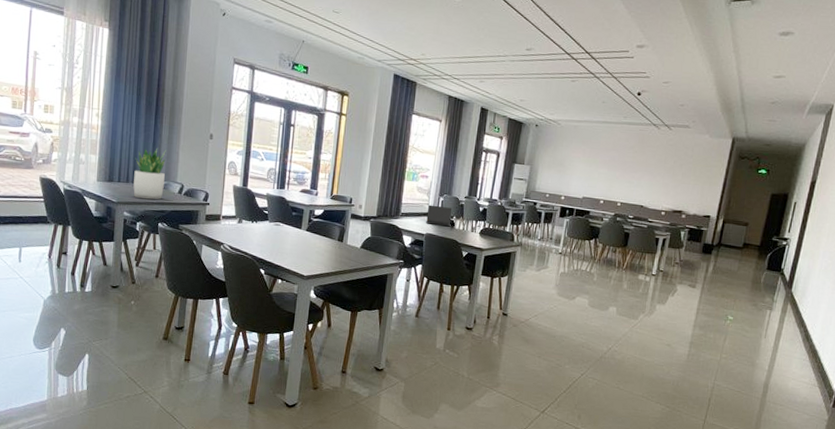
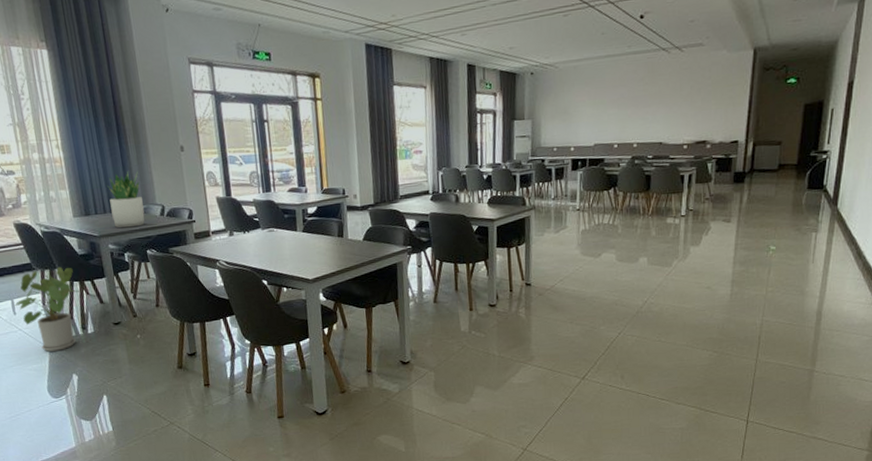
house plant: none [22,224,86,304] -> present [15,266,79,352]
laptop: present [426,205,452,227] -> none [427,181,456,203]

